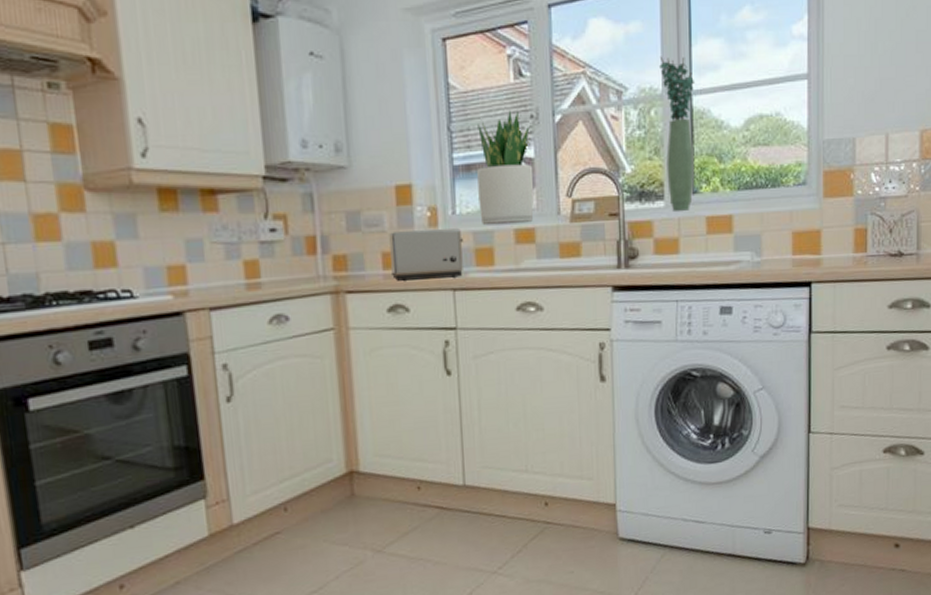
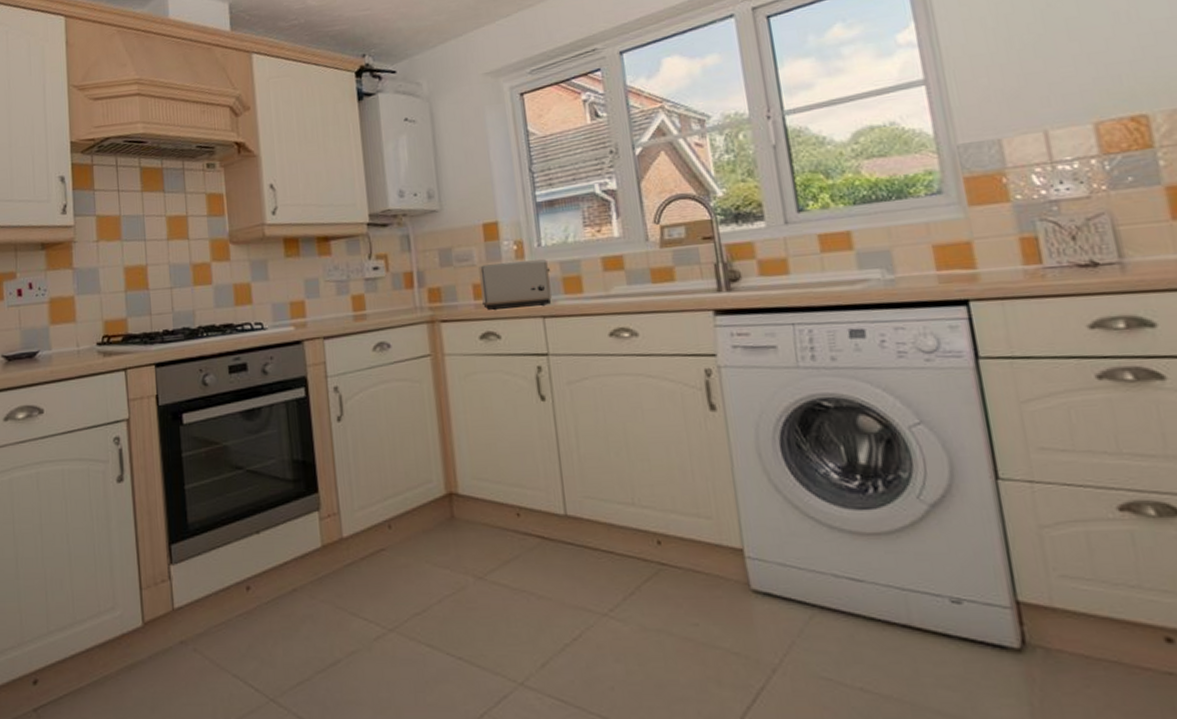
planter: present [477,110,535,226] -> none [558,148,621,256]
vase: present [659,56,696,213] -> none [742,80,799,232]

